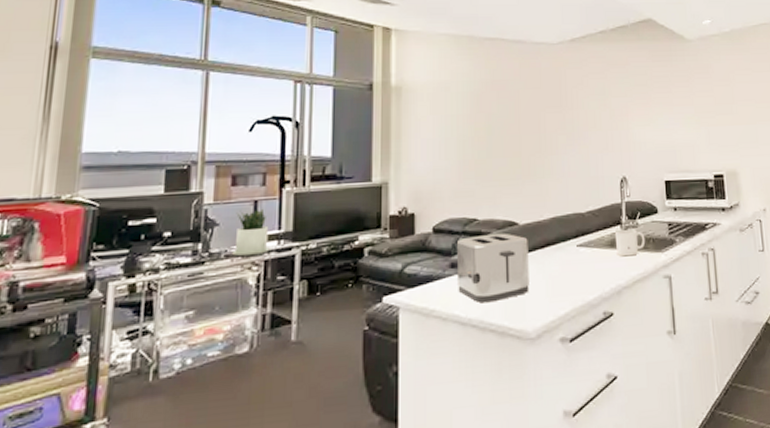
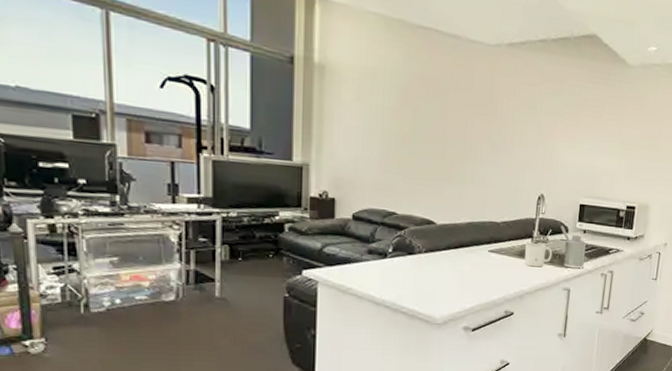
planter: present [232,208,270,257] -> none [152,170,190,216]
toaster: present [456,233,529,304] -> none [374,228,444,289]
soap dispenser: none [649,205,682,252] -> present [561,225,587,269]

